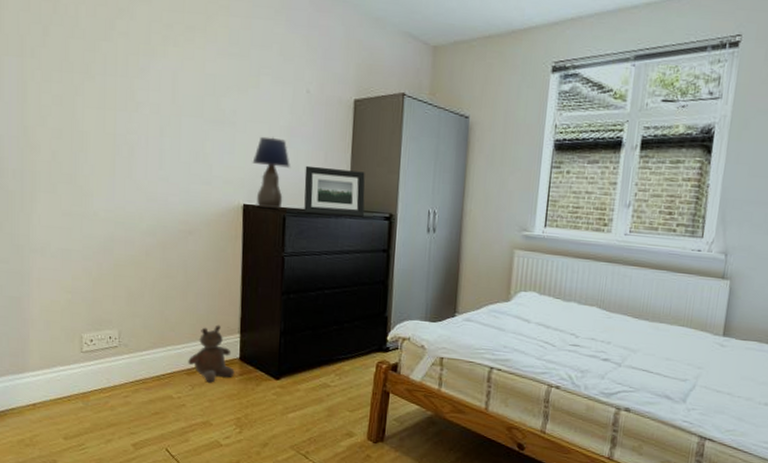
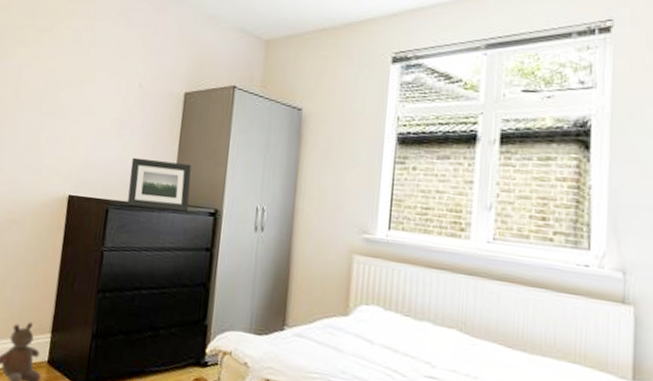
table lamp: present [252,136,290,210] -> none [80,128,118,202]

